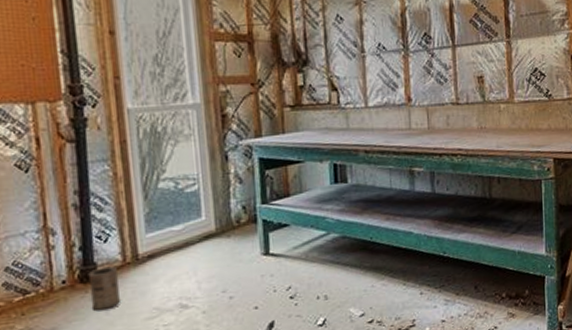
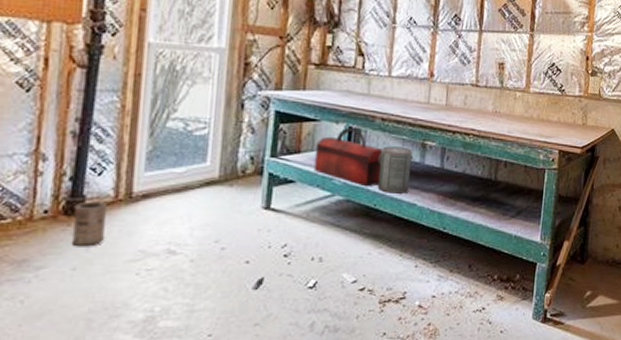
toolbox: none [303,164,373,222] -> present [313,127,383,187]
paint can: none [367,176,405,225] -> present [377,146,415,193]

